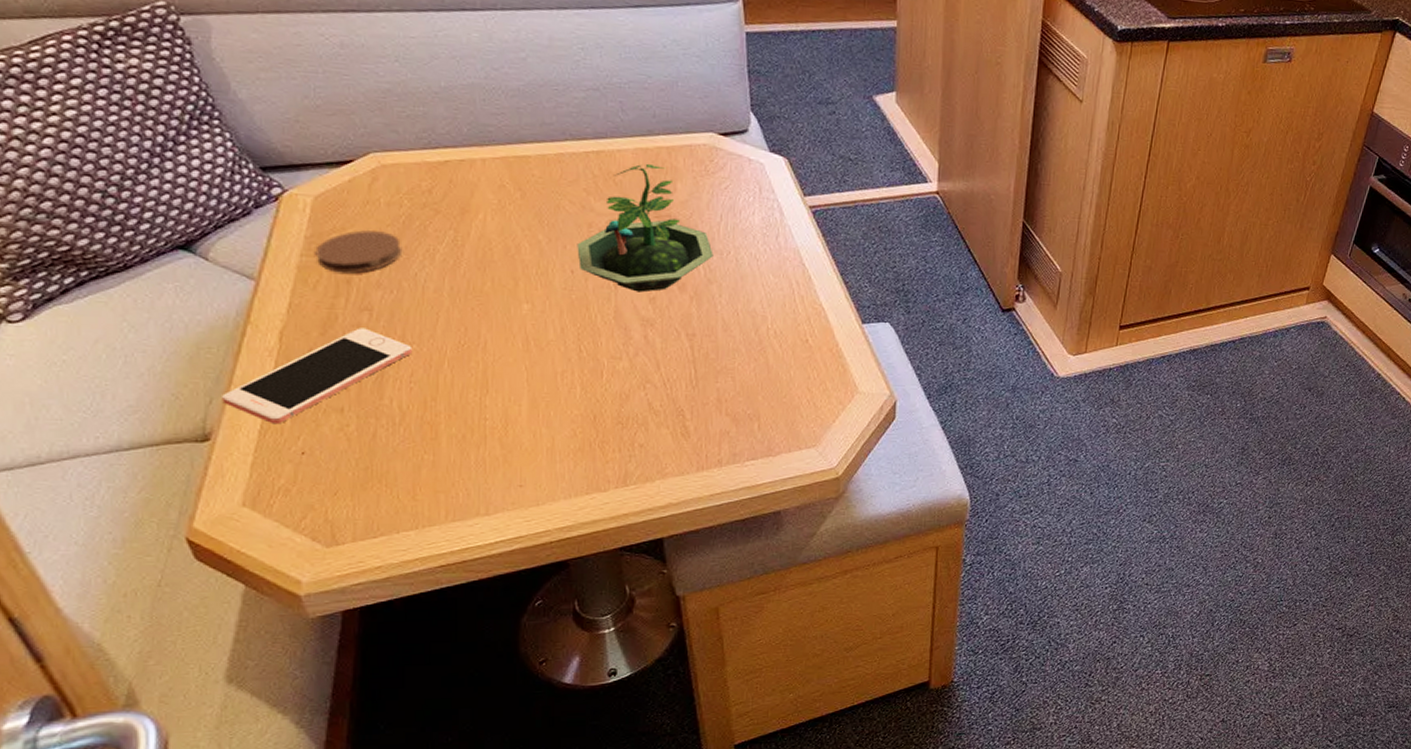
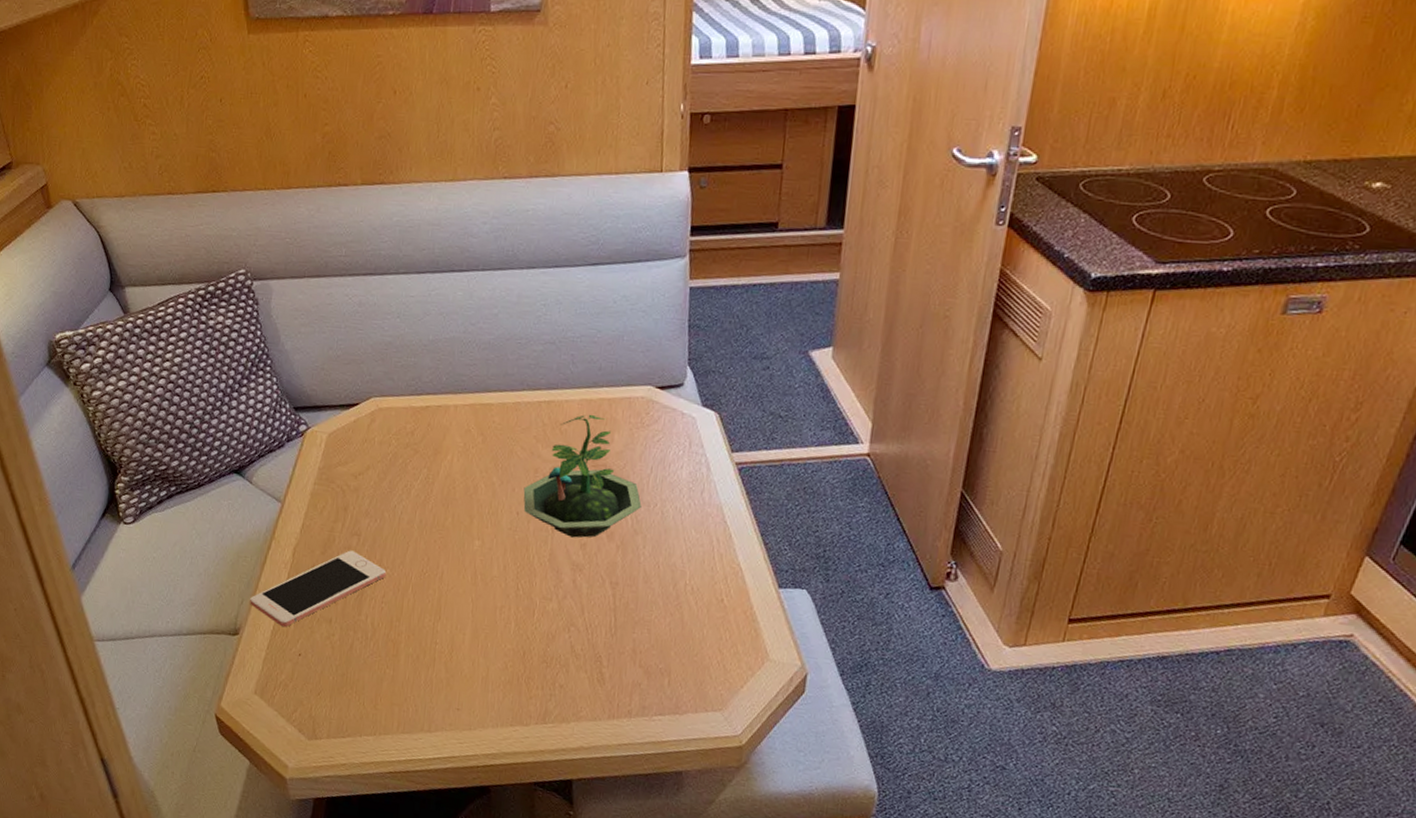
coaster: present [315,229,401,274] -> none [324,464,387,502]

